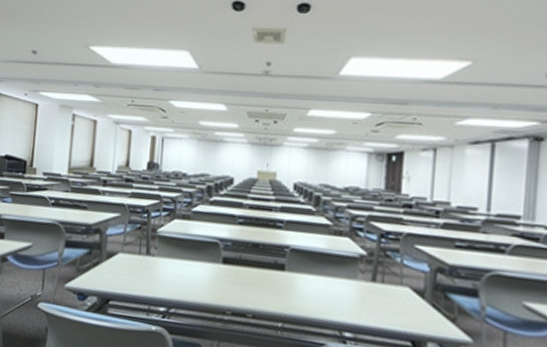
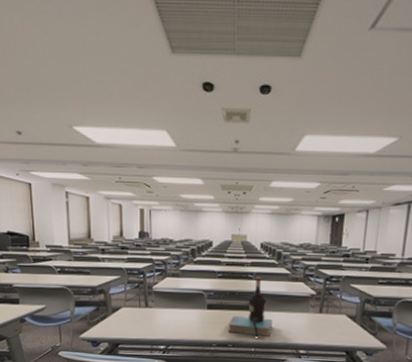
bottle: none [246,226,307,308] -> present [227,277,273,337]

